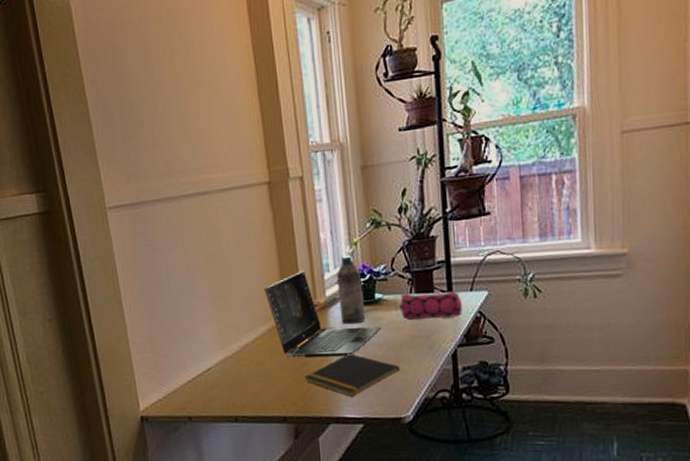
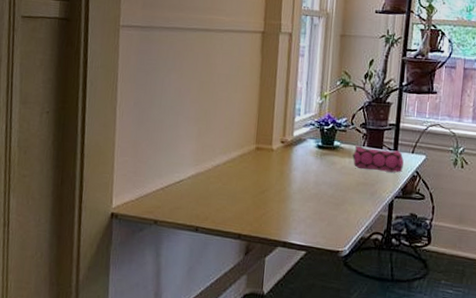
laptop computer: present [264,270,381,359] -> none [242,110,335,190]
notepad: present [304,353,401,397] -> none [263,187,345,226]
water bottle: present [337,255,365,325] -> none [302,104,326,164]

